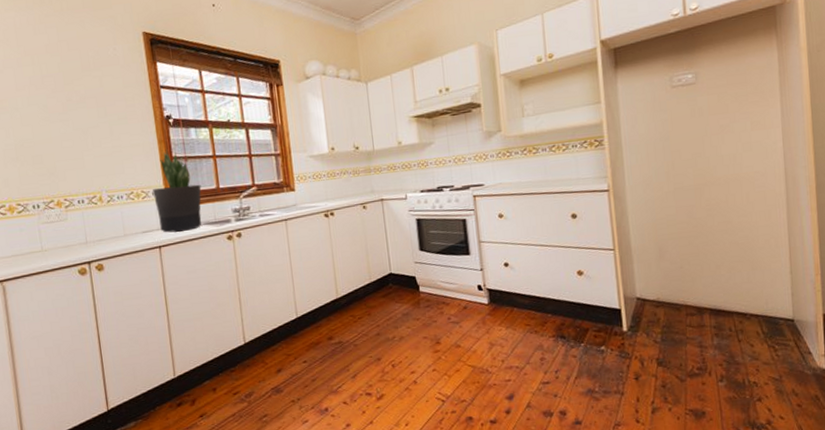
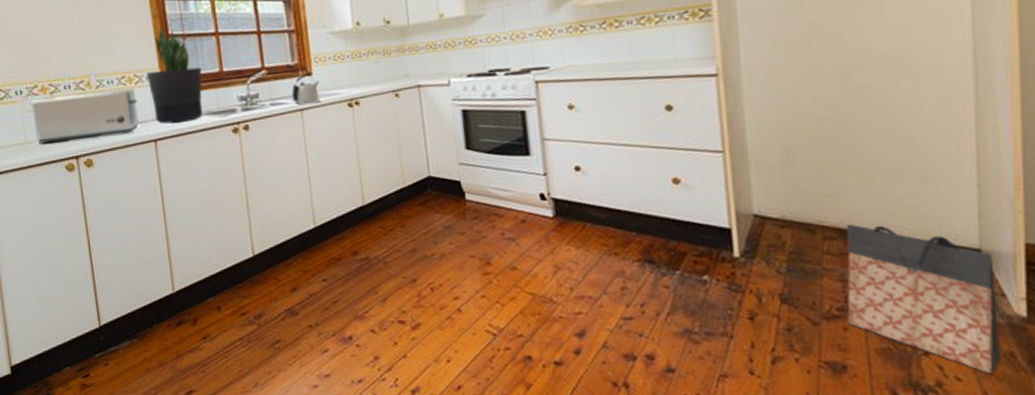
toaster: none [47,203,145,252] -> present [31,89,139,144]
kettle: none [277,189,301,216] -> present [291,73,320,105]
bag: none [702,303,809,413] -> present [847,224,1001,374]

